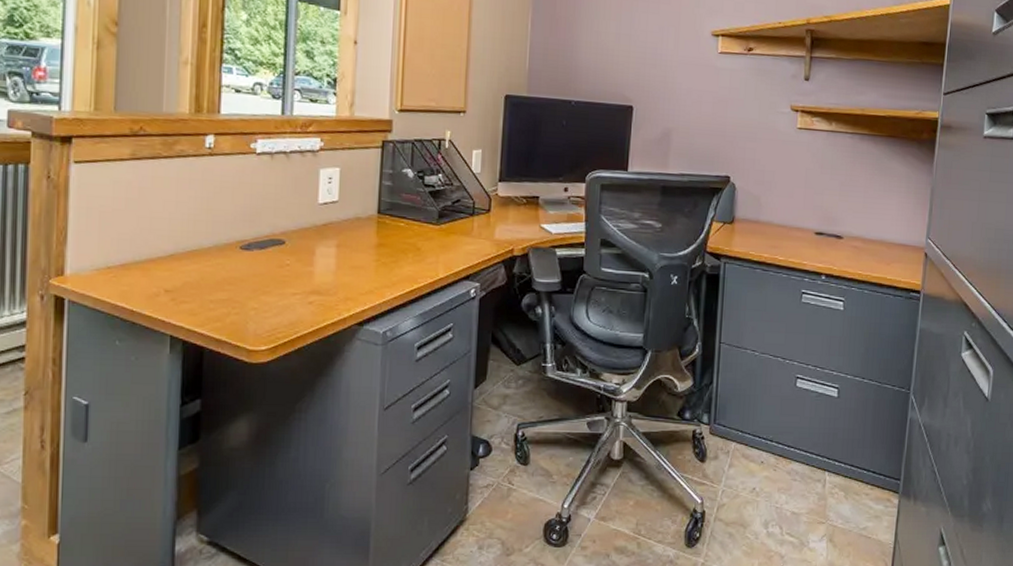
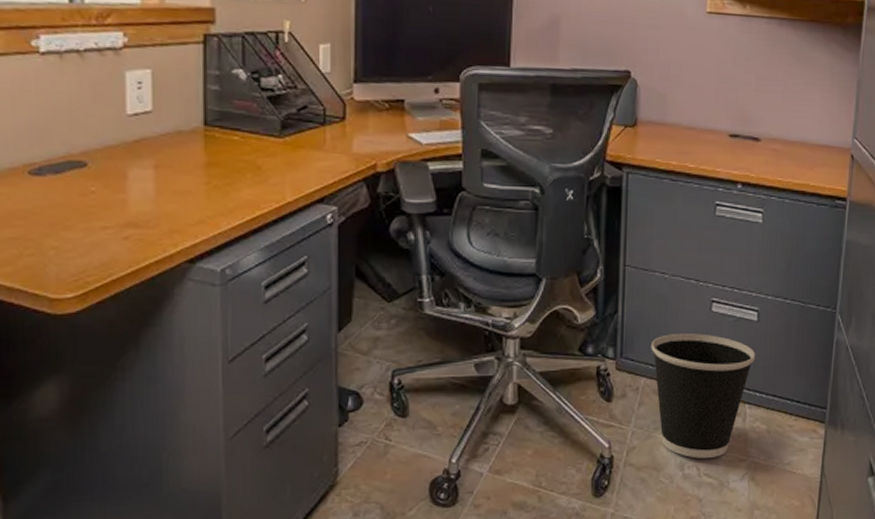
wastebasket: none [741,405,836,518] -> present [650,333,756,458]

